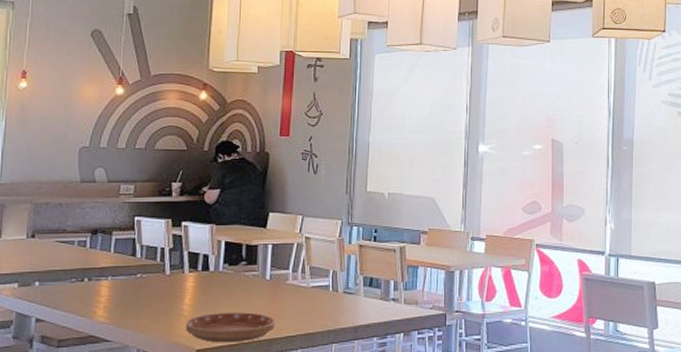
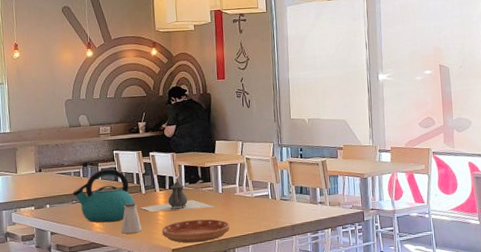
kettle: none [73,239,155,310] -> present [72,168,135,223]
saltshaker: none [130,286,160,326] -> present [120,203,143,234]
teapot: none [161,256,258,299] -> present [141,177,215,212]

